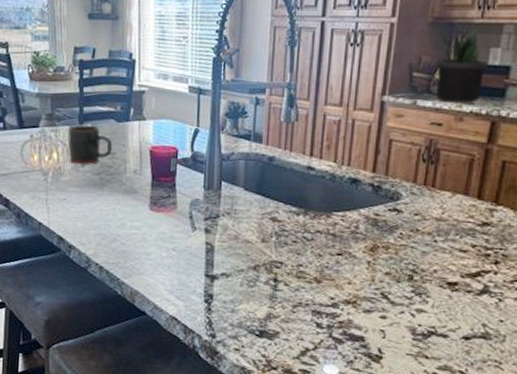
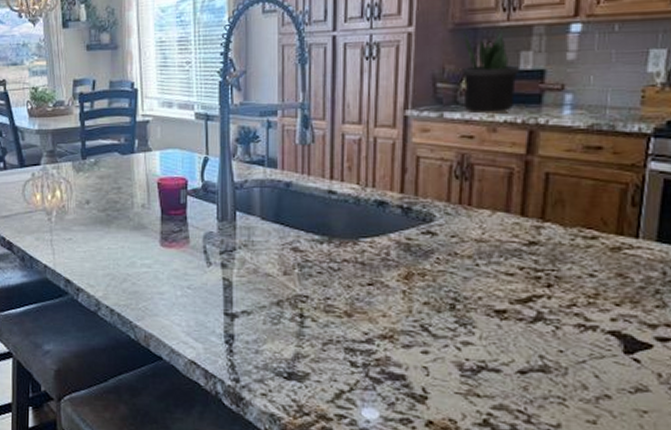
mug: present [67,126,113,164] -> none [69,161,118,201]

